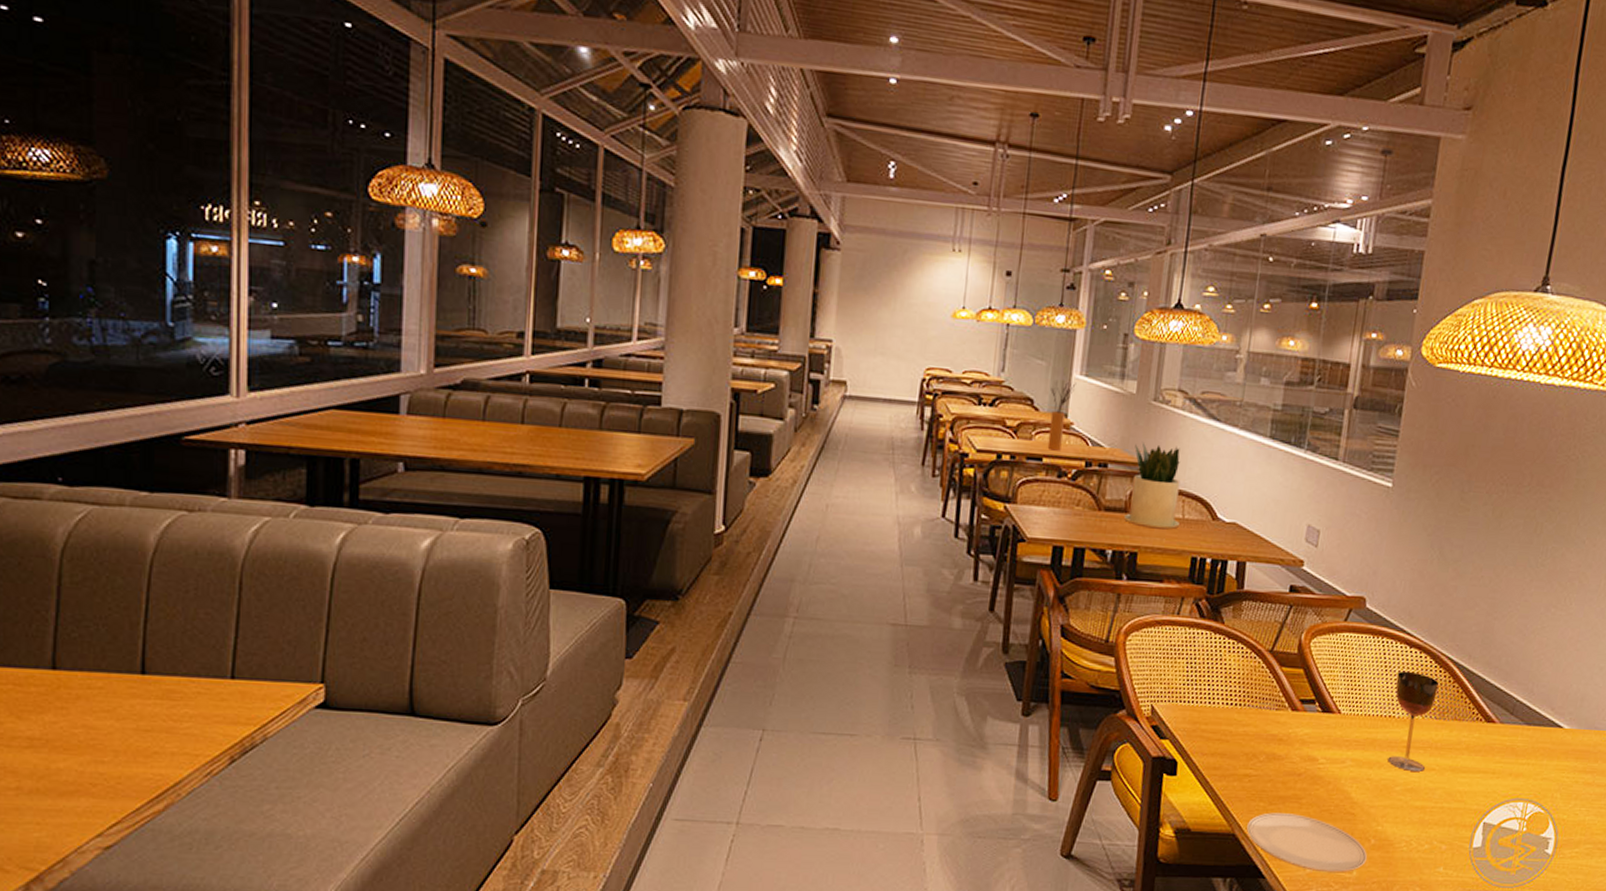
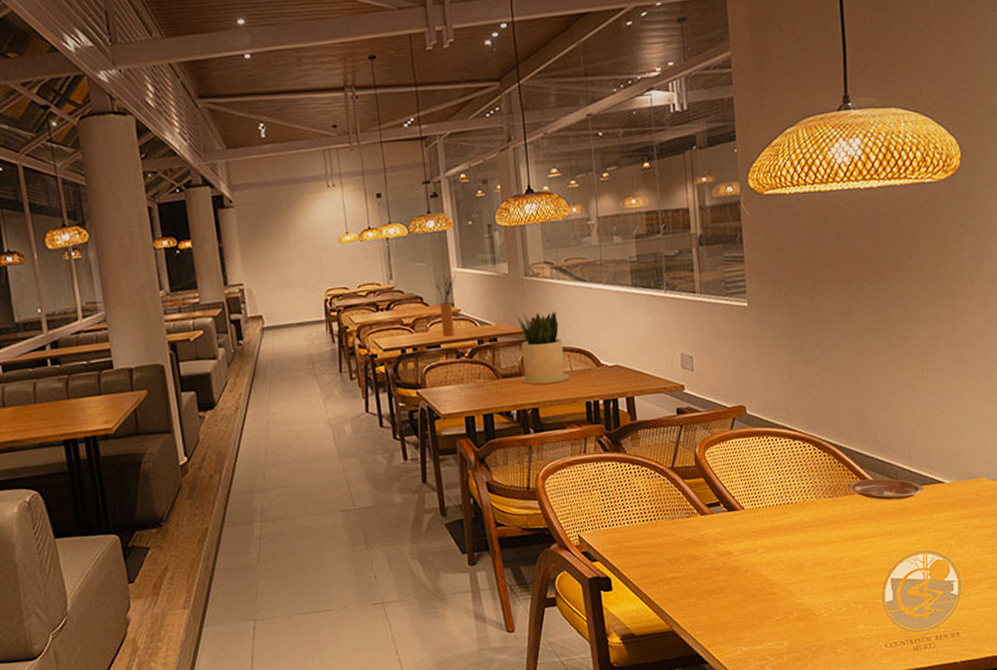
plate: present [1247,812,1368,873] -> none [683,603,795,649]
wineglass: present [1387,671,1439,771] -> none [787,461,829,547]
plate: none [1458,706,1540,737] -> present [848,478,924,501]

